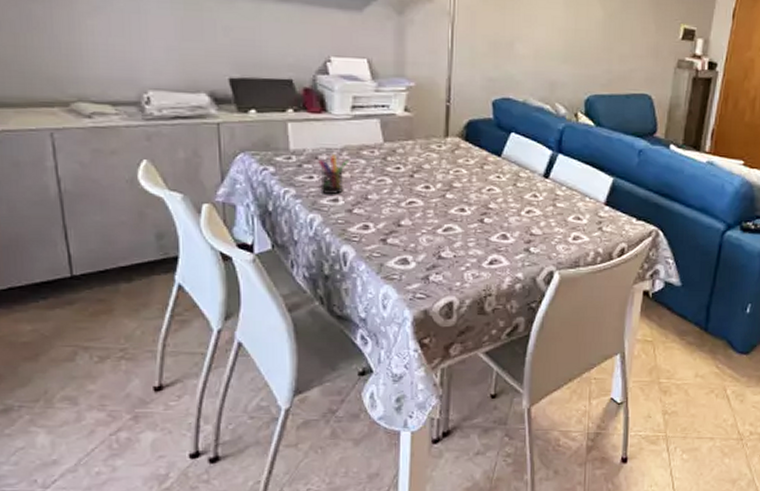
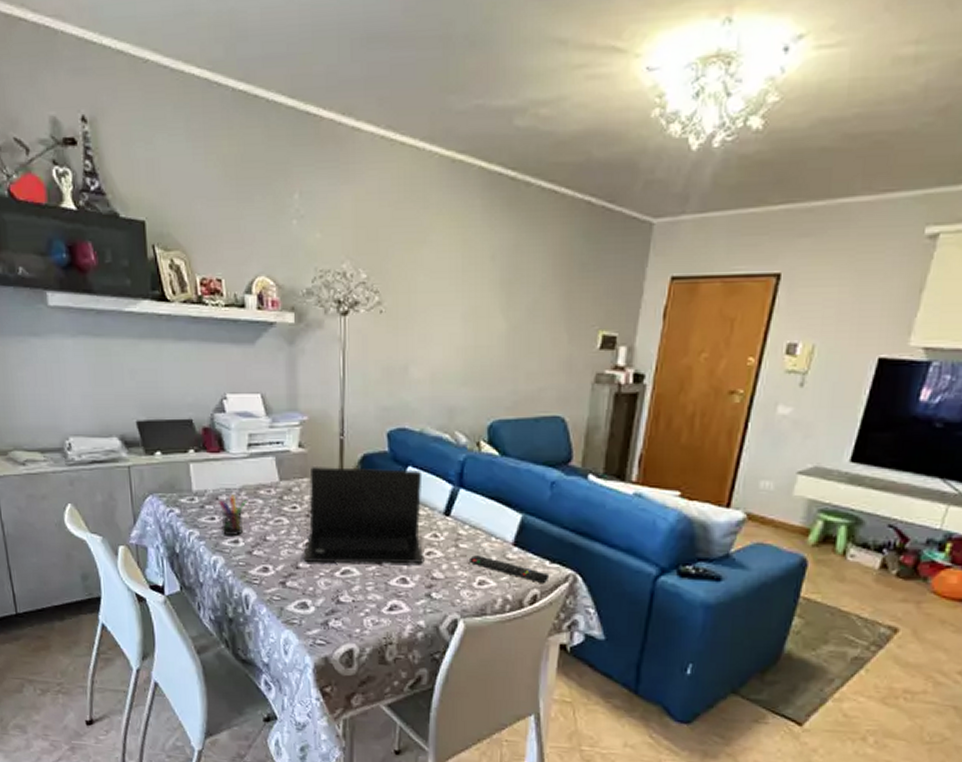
laptop: none [404,129,525,222] -> present [302,465,425,564]
remote control: none [564,214,636,239] -> present [468,555,550,584]

